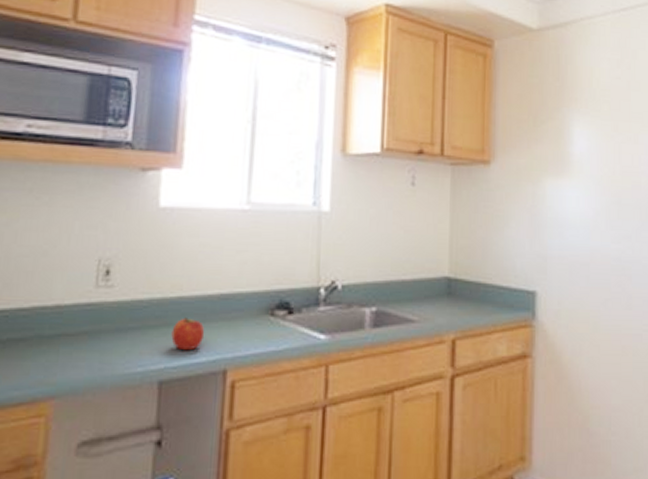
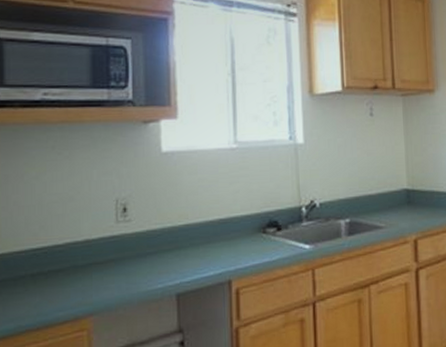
apple: present [171,317,205,351] -> none [183,241,210,268]

